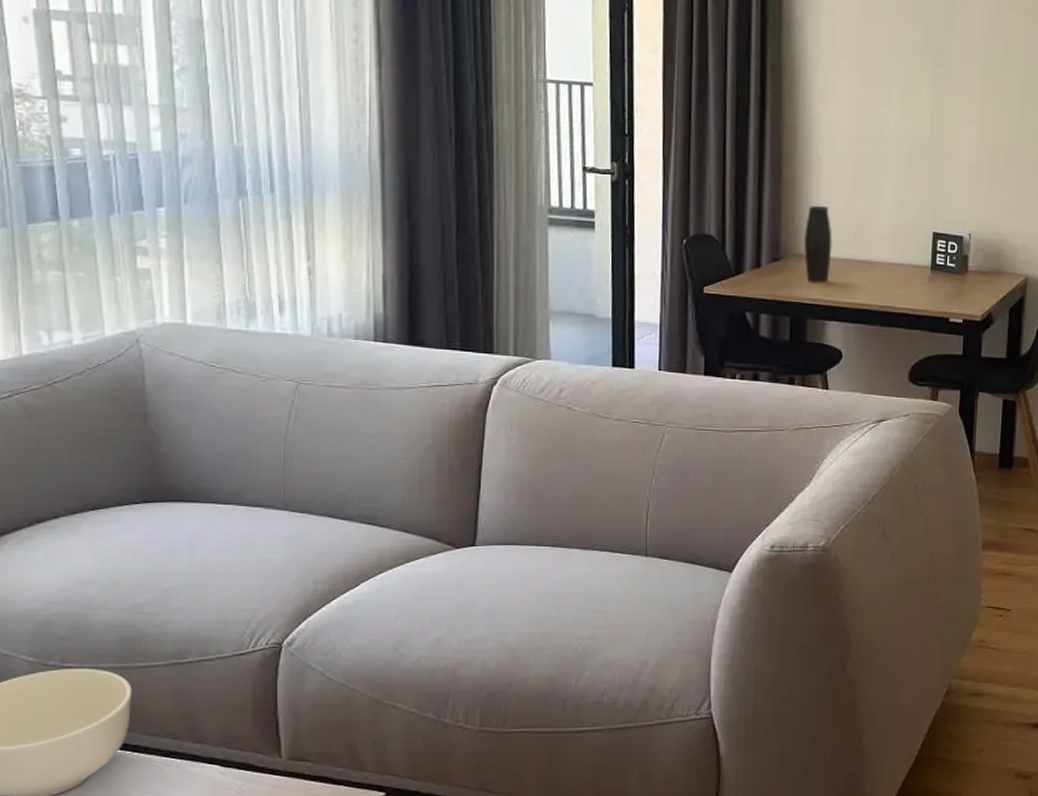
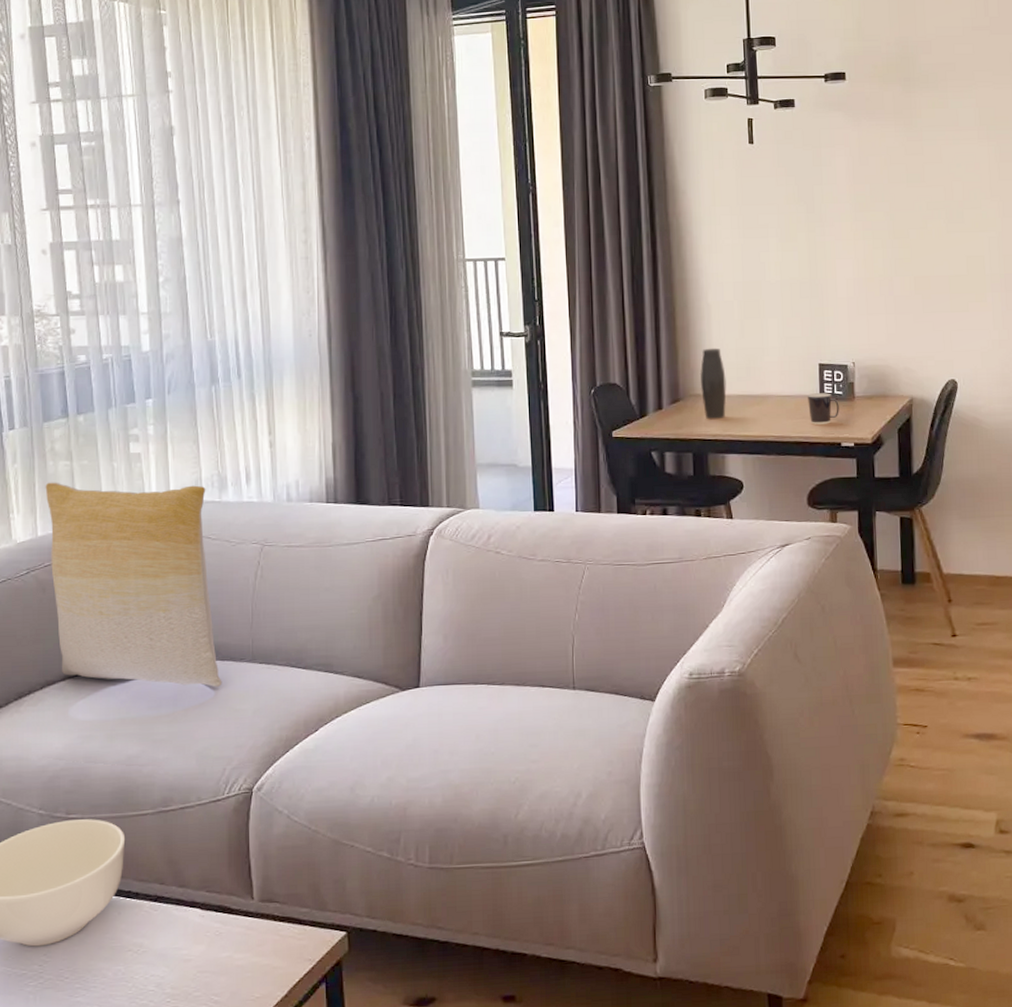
pillow: none [31,294,248,535] -> present [45,482,222,688]
mug: none [917,263,951,298] -> present [807,393,839,426]

